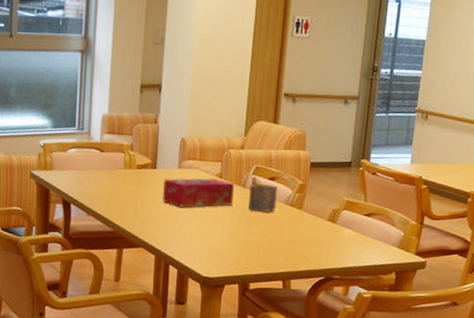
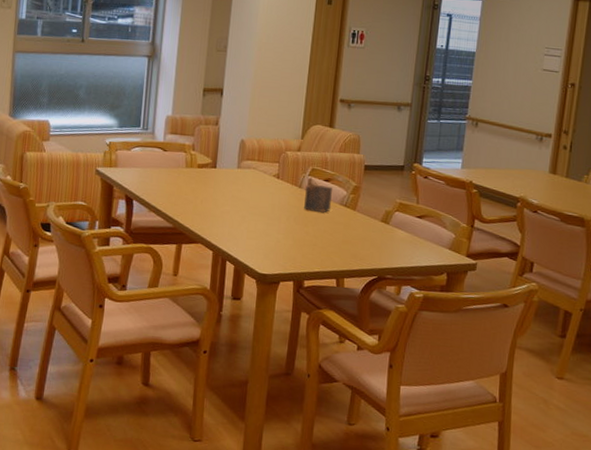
tissue box: present [163,178,235,208] -> none [222,178,291,206]

